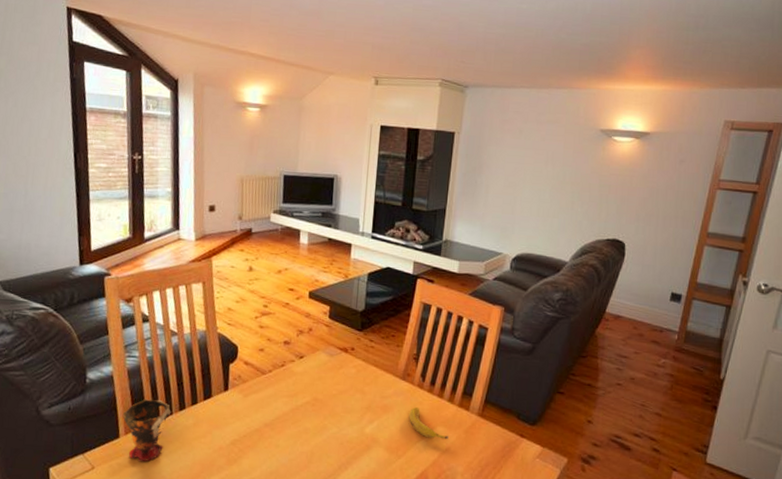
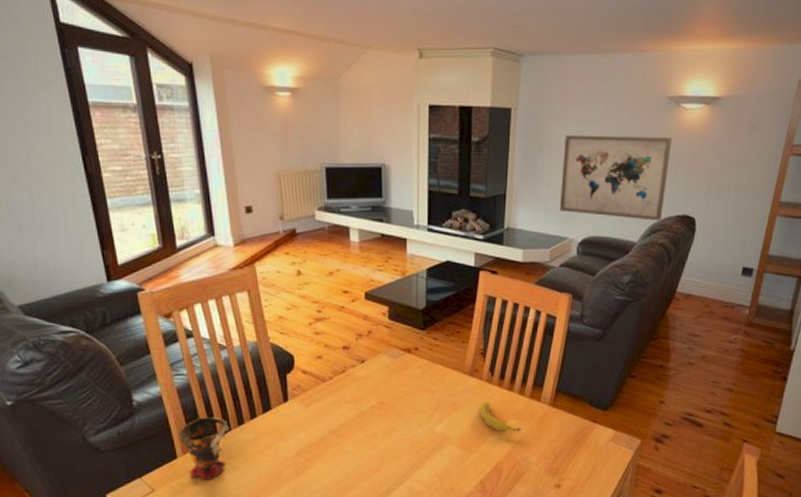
wall art: none [495,158,604,243] -> present [559,134,673,221]

